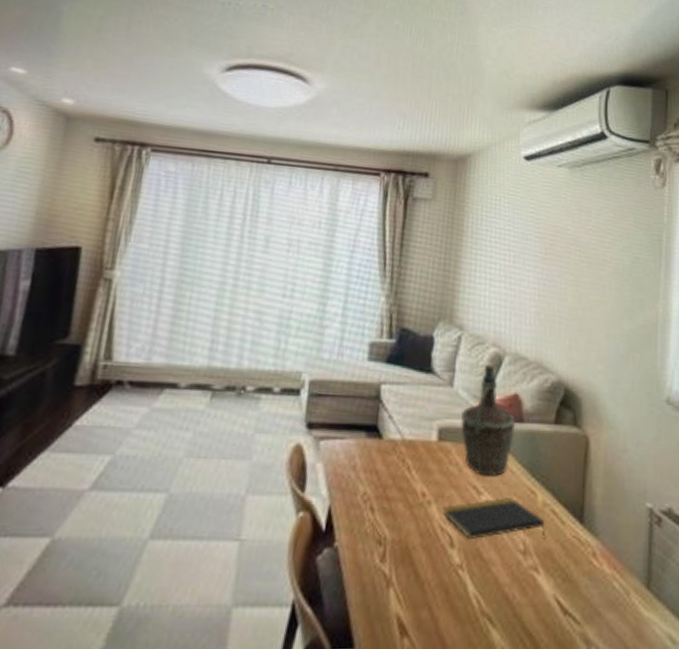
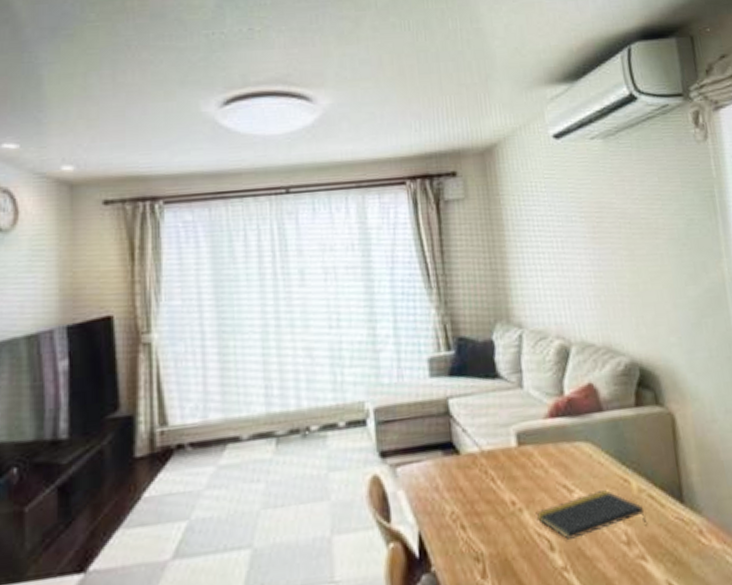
bottle: present [461,365,515,476] -> none [537,358,597,473]

